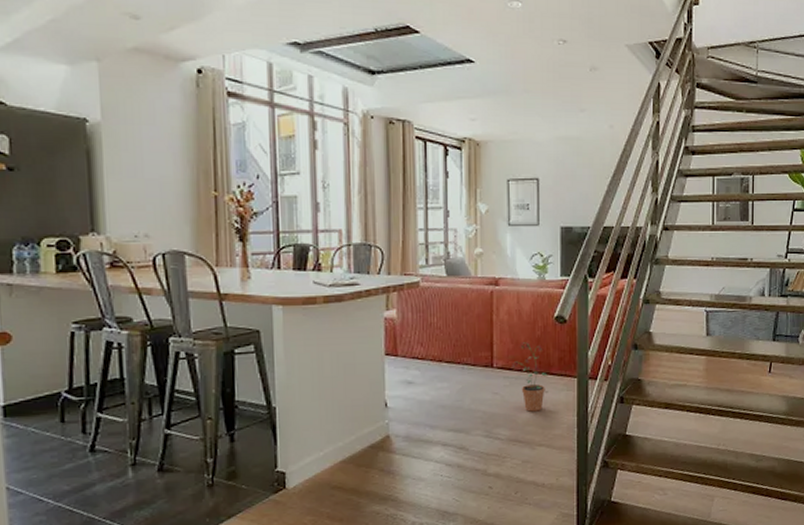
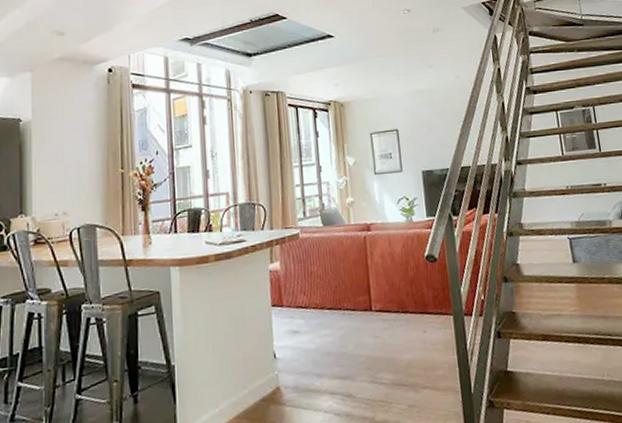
potted plant: present [512,342,548,412] -> none [389,283,425,354]

